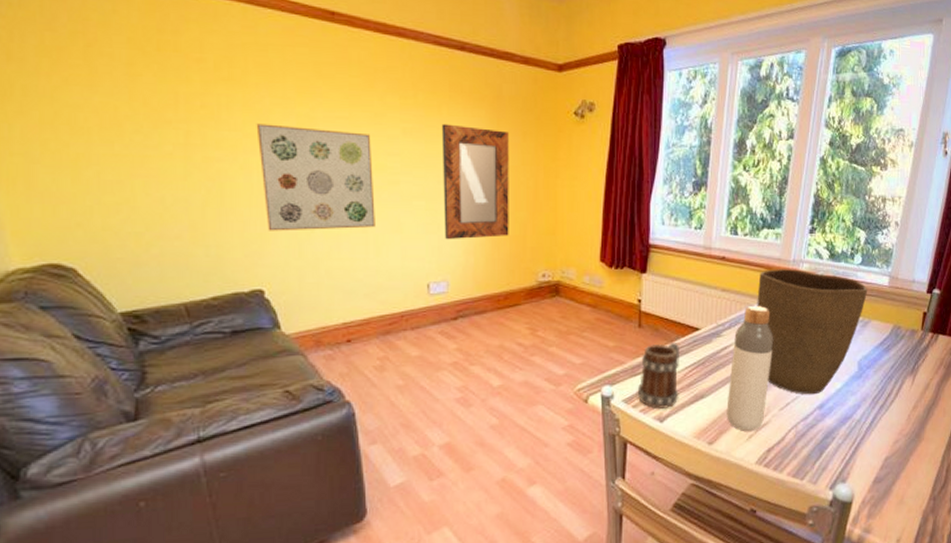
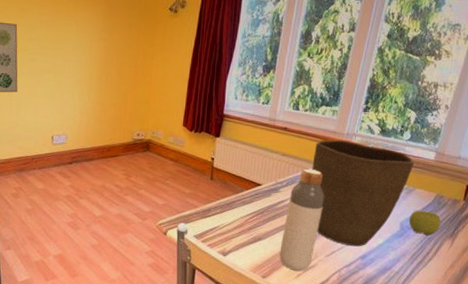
home mirror: present [441,123,509,240] -> none [66,16,118,104]
mug: present [637,343,680,409] -> none [206,193,244,246]
apple: none [866,345,900,374] -> present [408,210,441,236]

